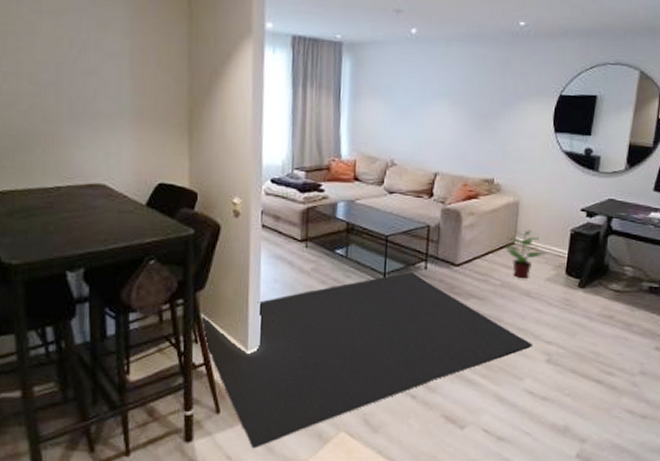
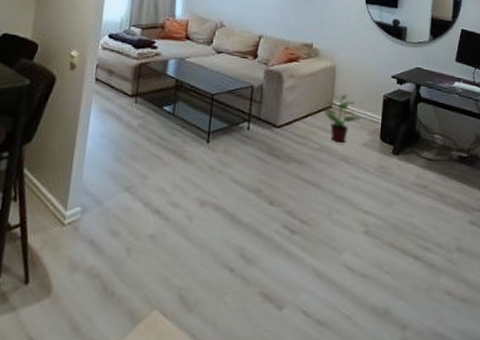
rug: present [201,271,533,449] -> none [21,131,351,329]

